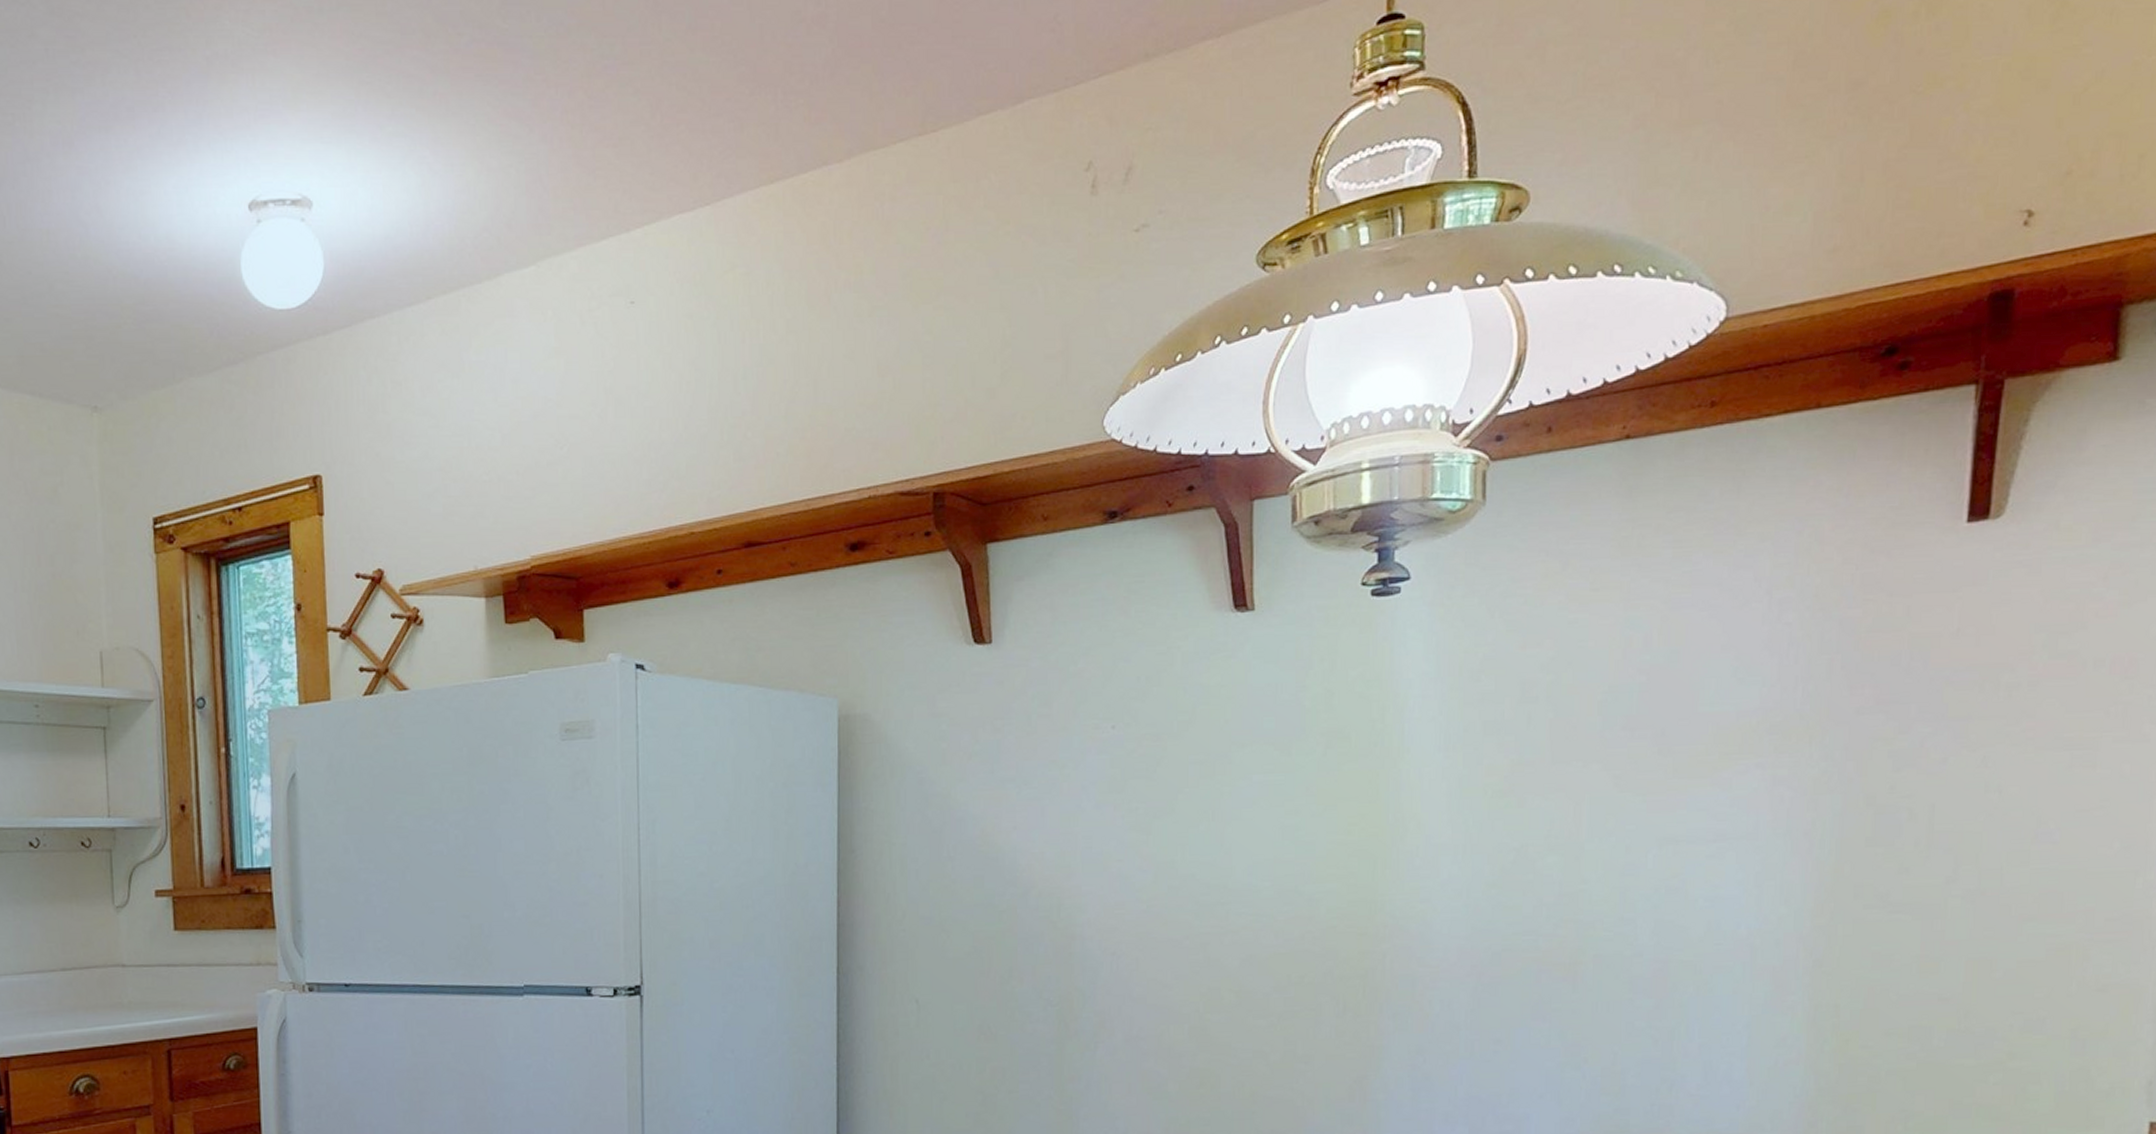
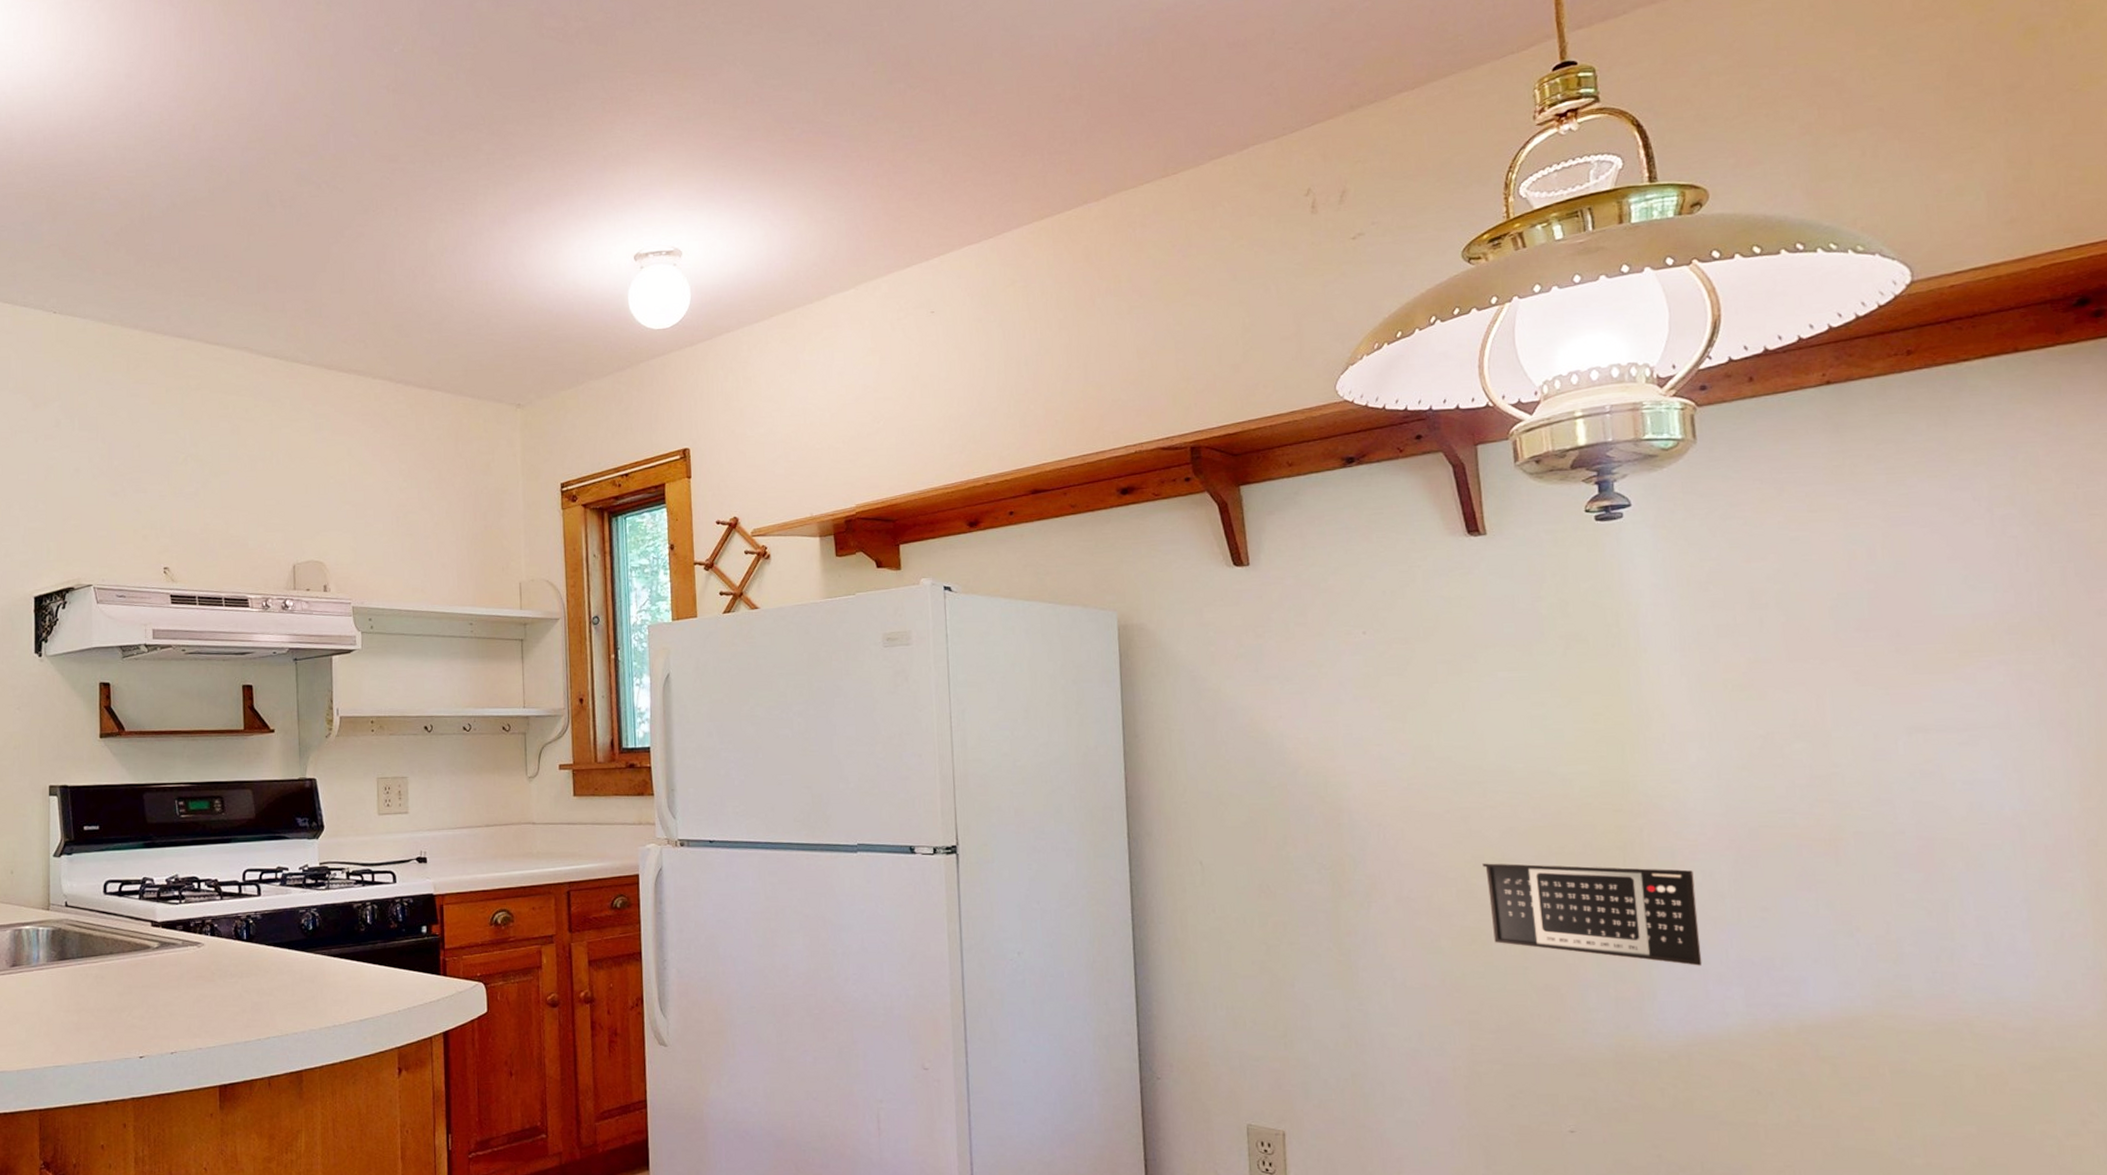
calendar: none [1218,995,1432,1105] -> present [1482,863,1702,966]

